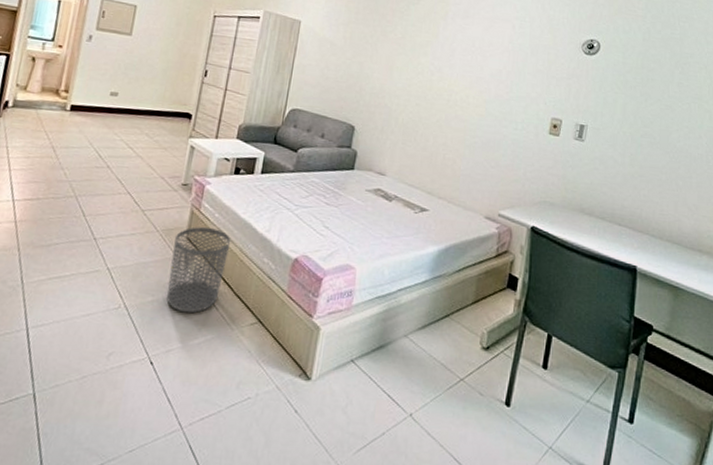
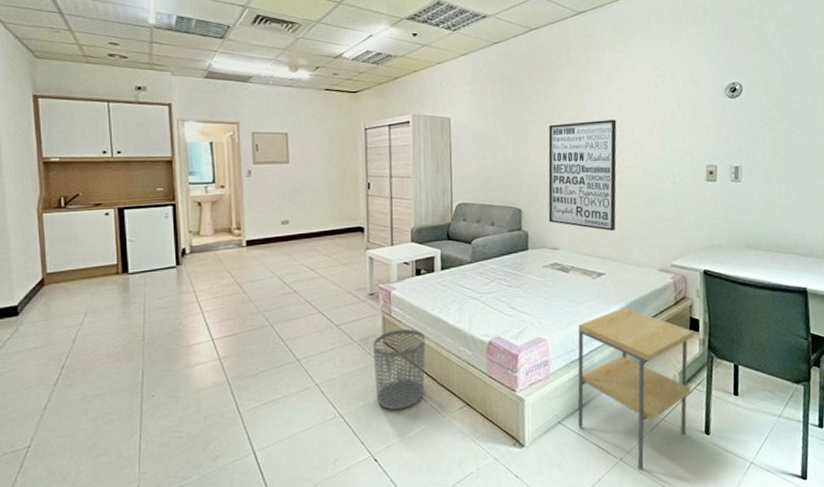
side table: none [371,249,511,432] -> present [577,307,694,470]
wall art: none [380,46,467,167] -> present [548,119,617,231]

